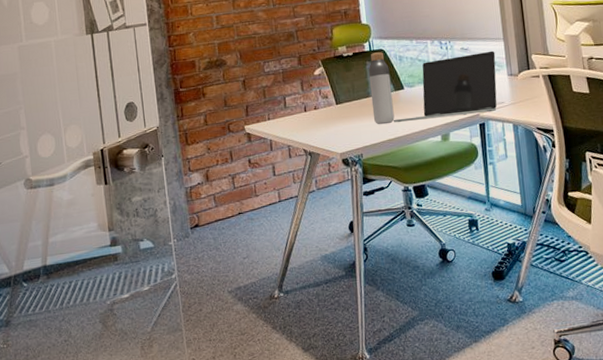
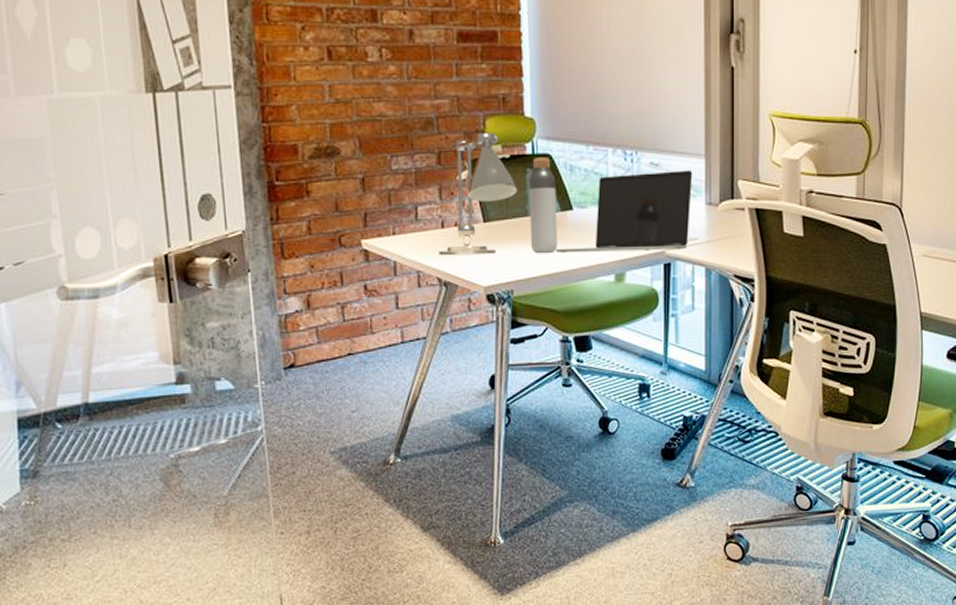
desk lamp: none [304,37,360,133] -> present [439,132,517,256]

